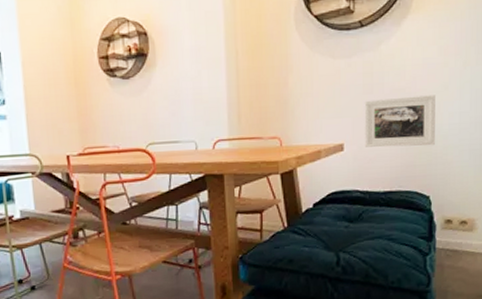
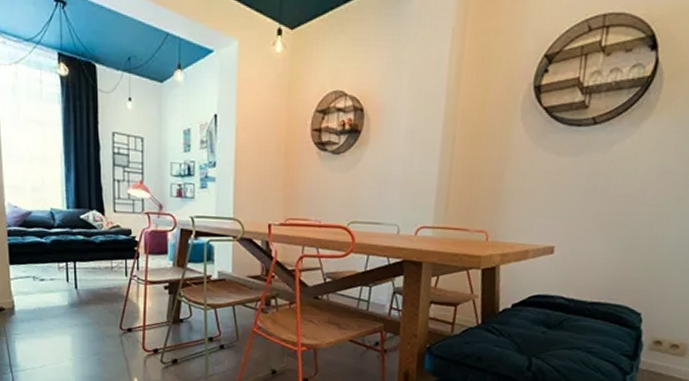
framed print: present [364,95,435,147] -> none [577,203,666,261]

